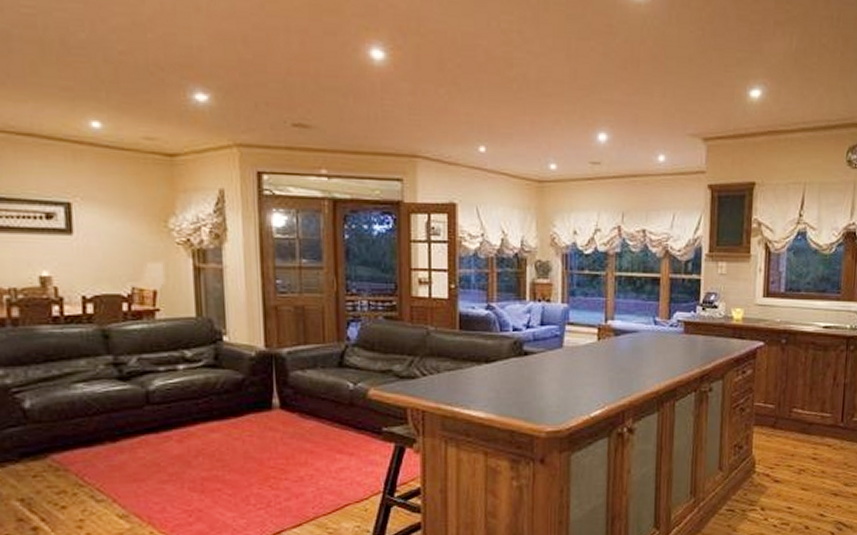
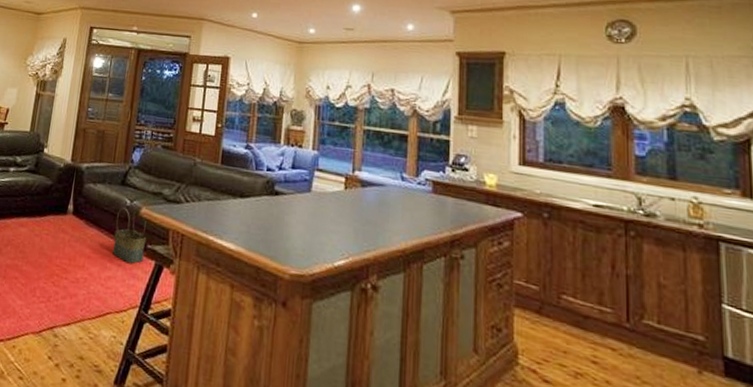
basket: none [338,388,381,450] -> present [113,206,147,263]

